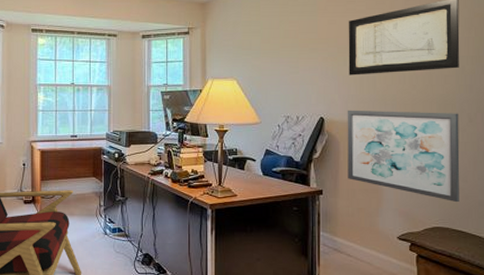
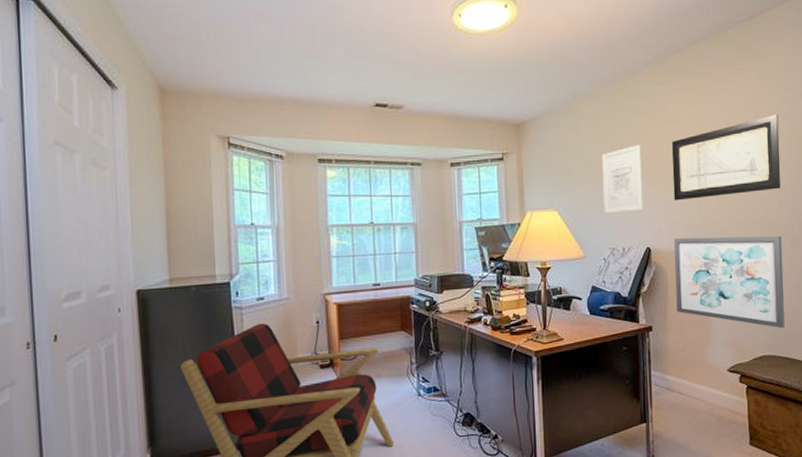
wall art: none [280,23,318,84] -> present [601,145,644,213]

